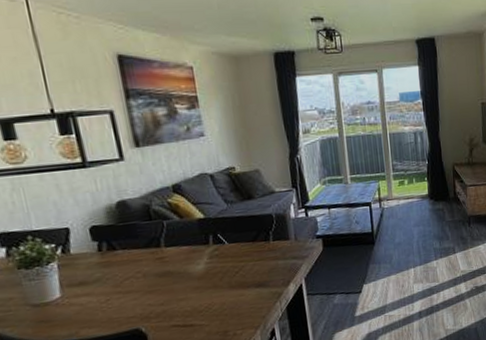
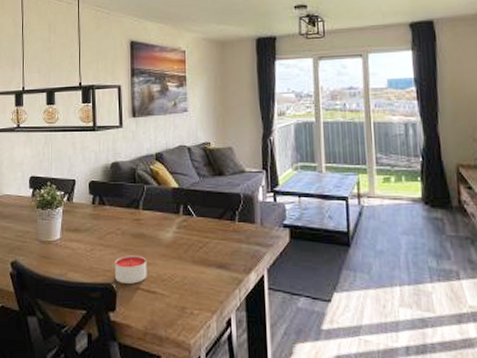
candle: none [139,293,181,326] -> present [115,254,147,284]

